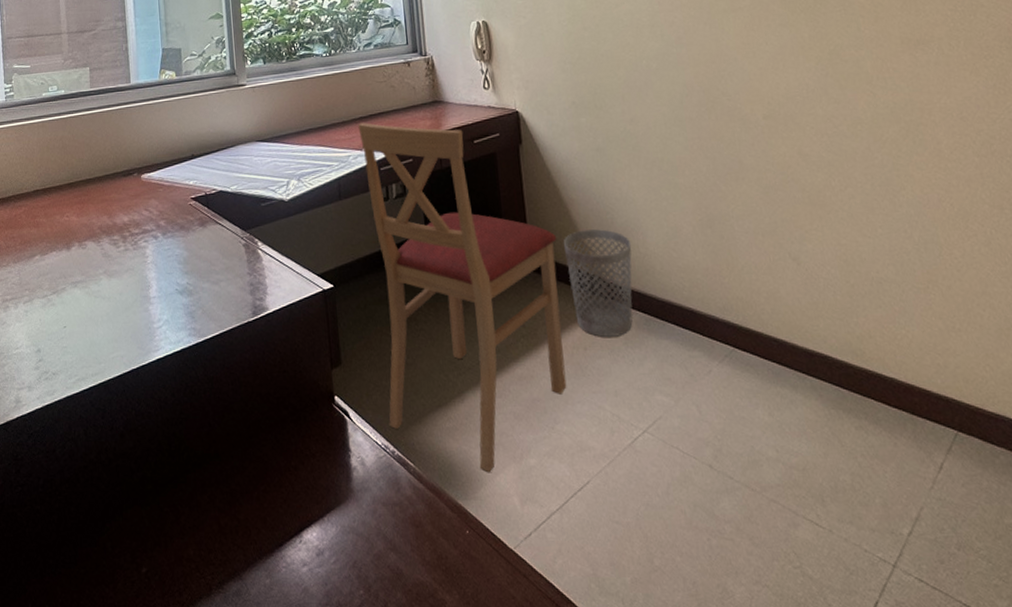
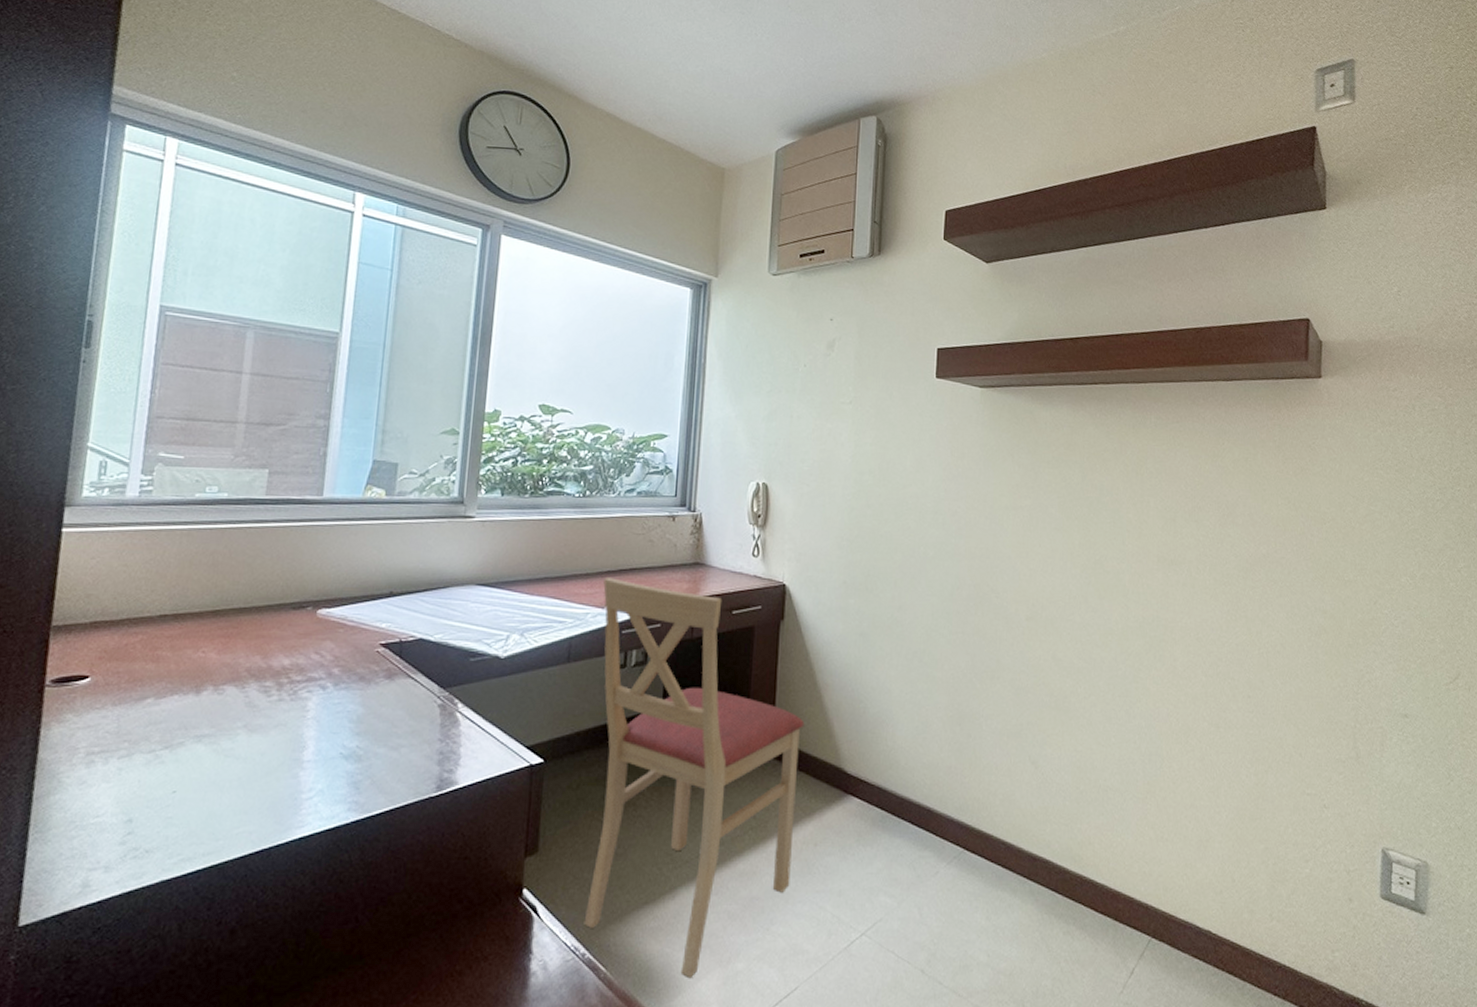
wastebasket: present [563,229,633,337] -> none [810,718,880,833]

